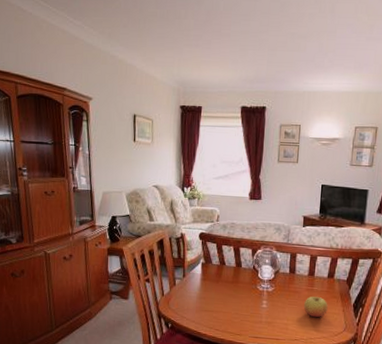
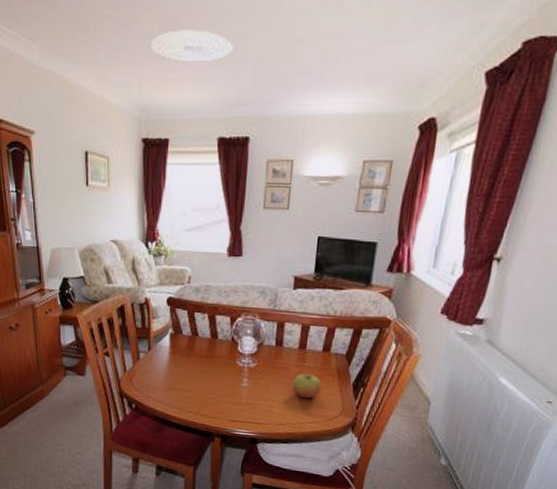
ceiling light: none [188,25,253,51] -> present [151,29,234,64]

